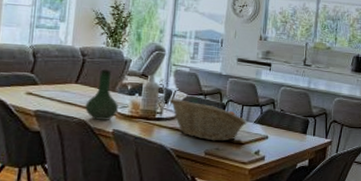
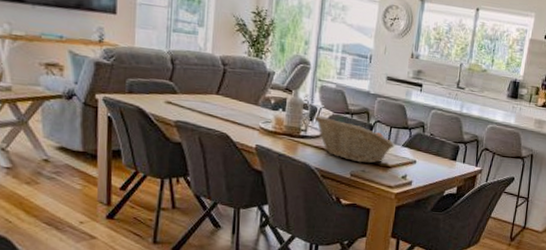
vase: present [85,70,118,121] -> none [227,81,261,135]

